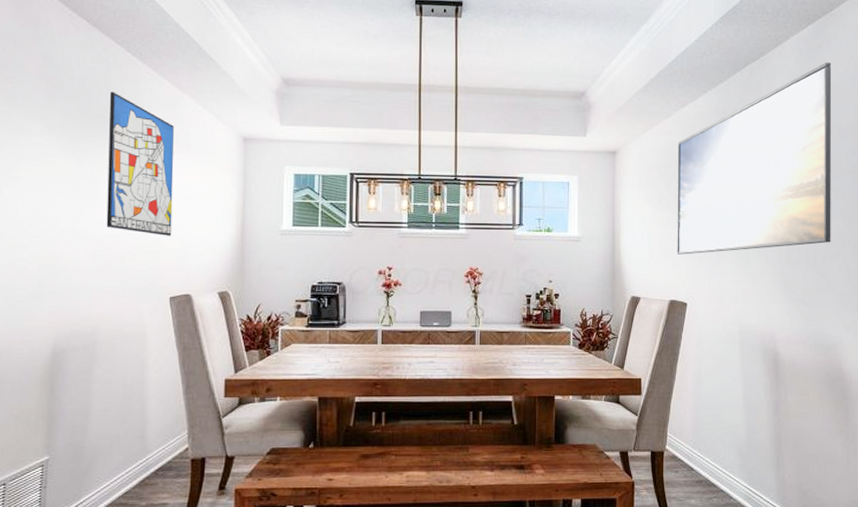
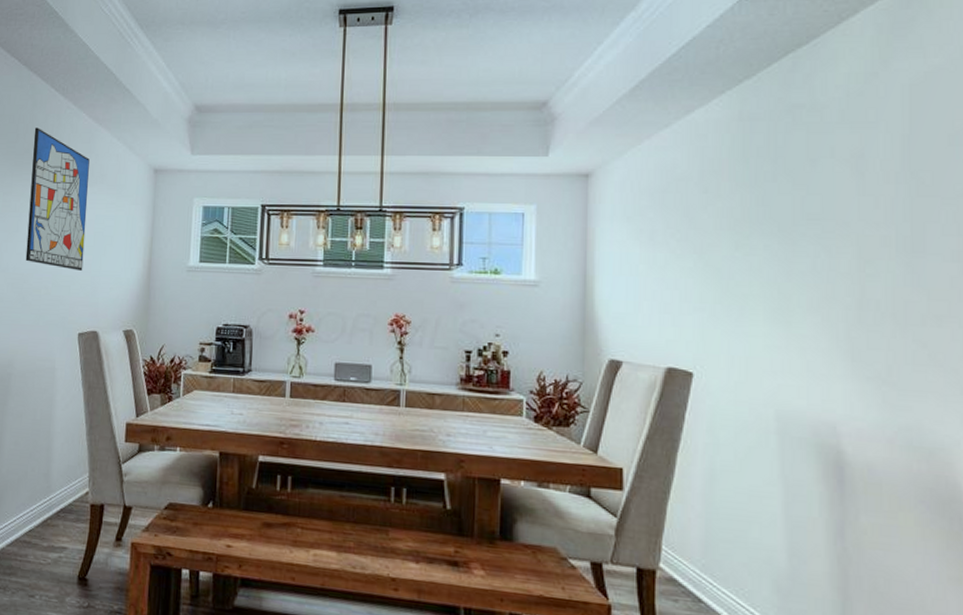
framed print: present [677,62,832,255] -> none [677,40,936,308]

